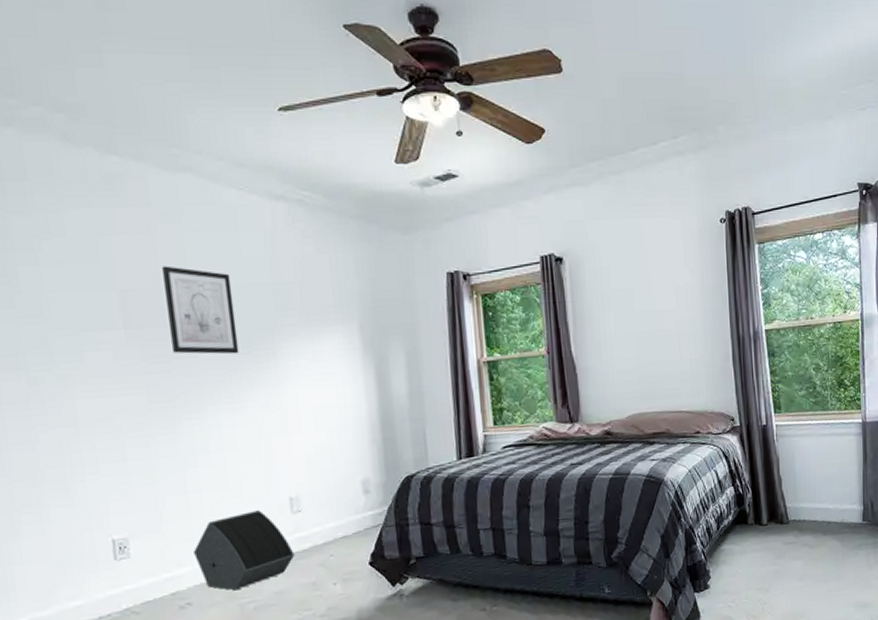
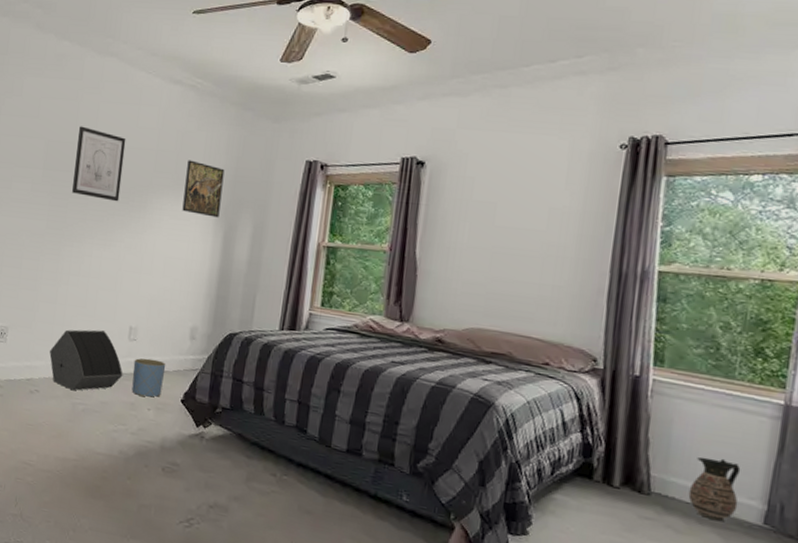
planter: none [304,526,345,573] -> present [131,358,166,397]
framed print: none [314,289,366,352] -> present [182,160,225,218]
ceramic jug: none [813,477,846,530] -> present [688,456,741,522]

